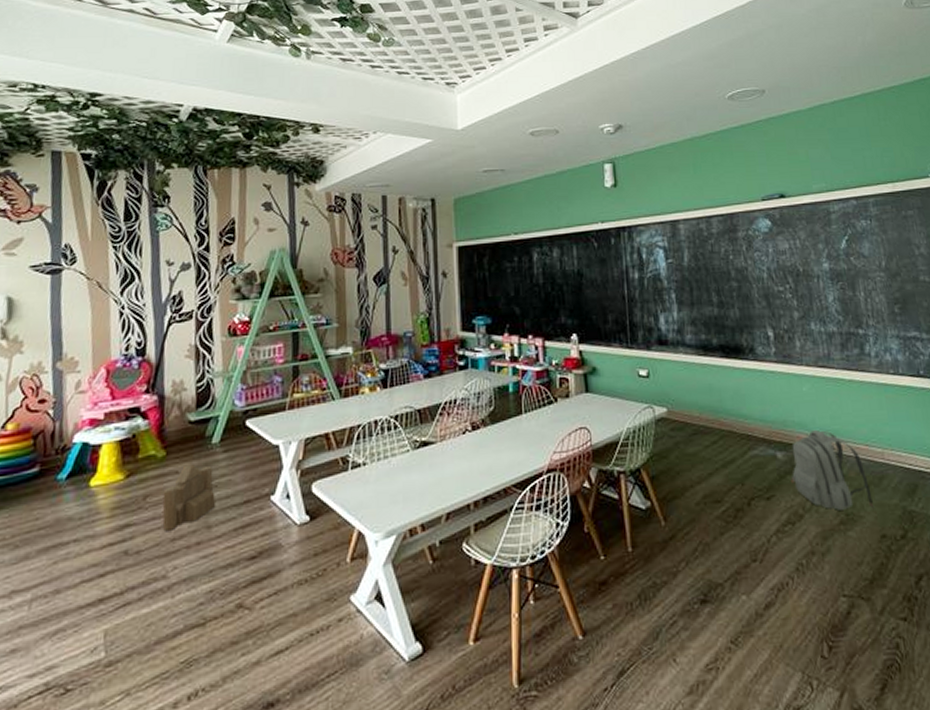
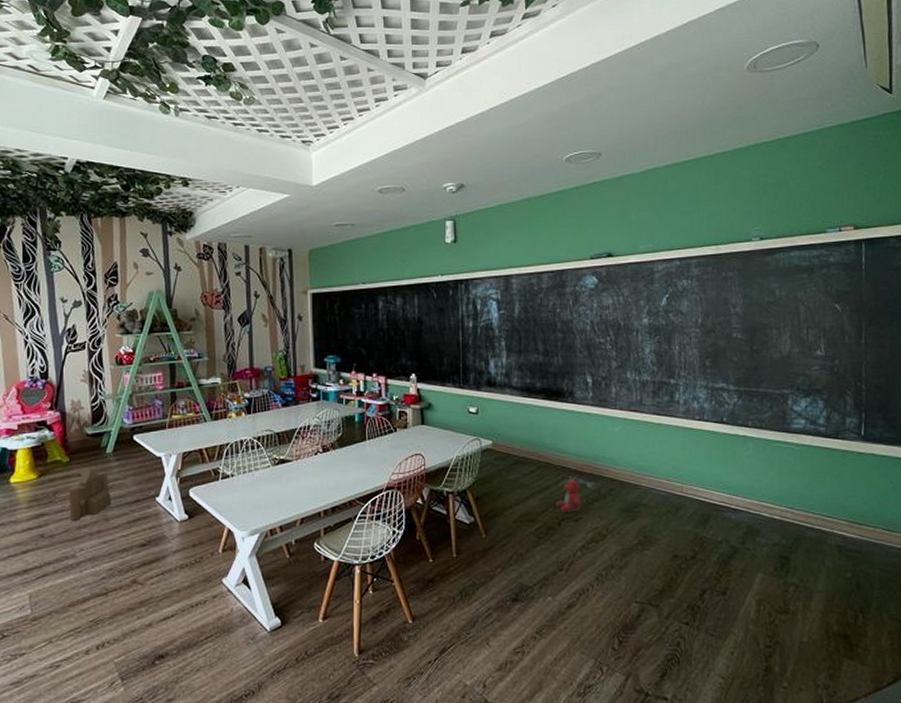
stuffed bear: none [742,445,773,490] -> present [555,476,582,512]
backpack: present [791,430,873,510] -> none [598,465,669,533]

